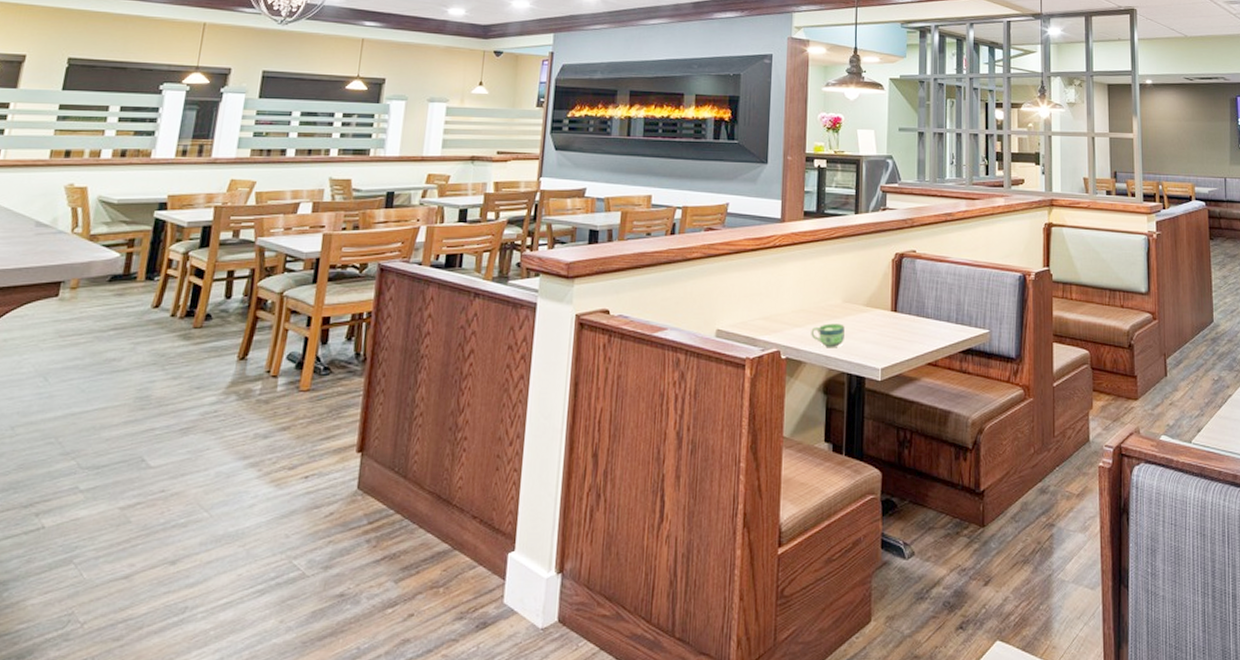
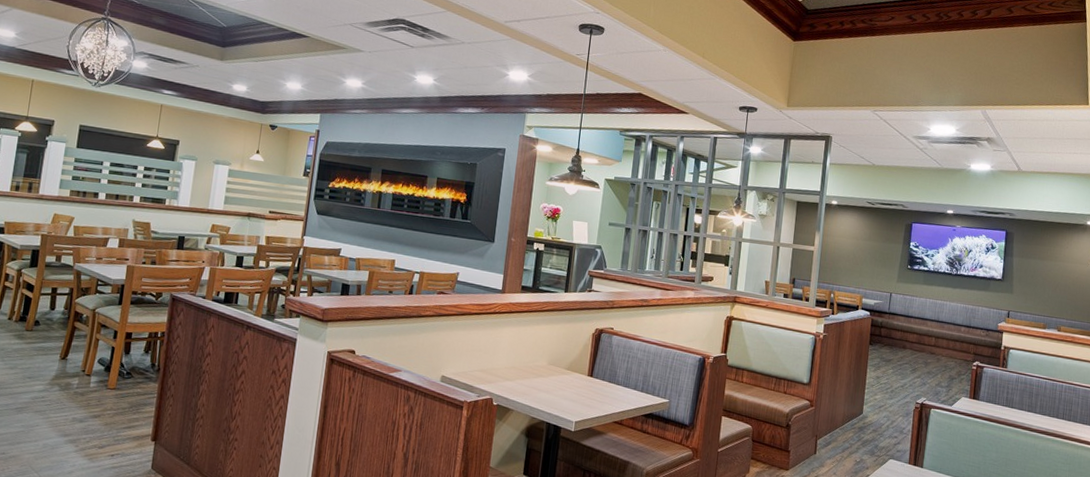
cup: present [811,323,845,347] -> none [519,380,548,400]

